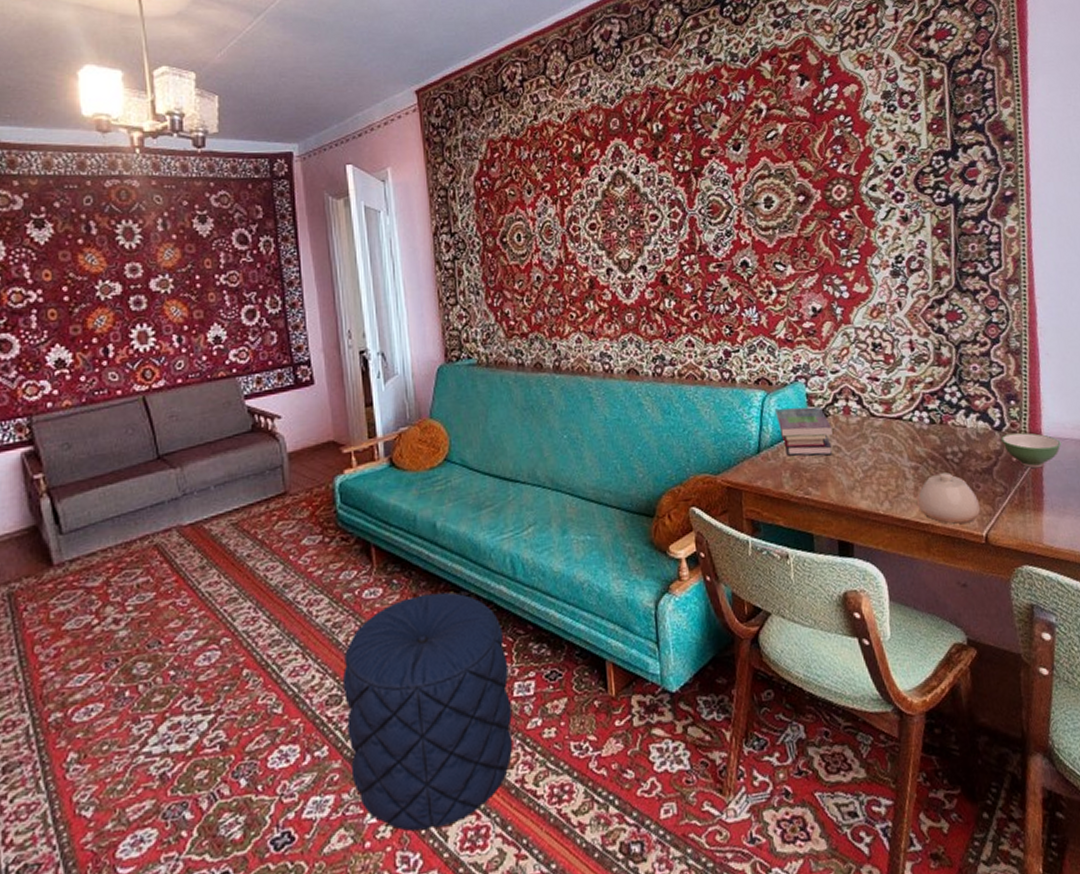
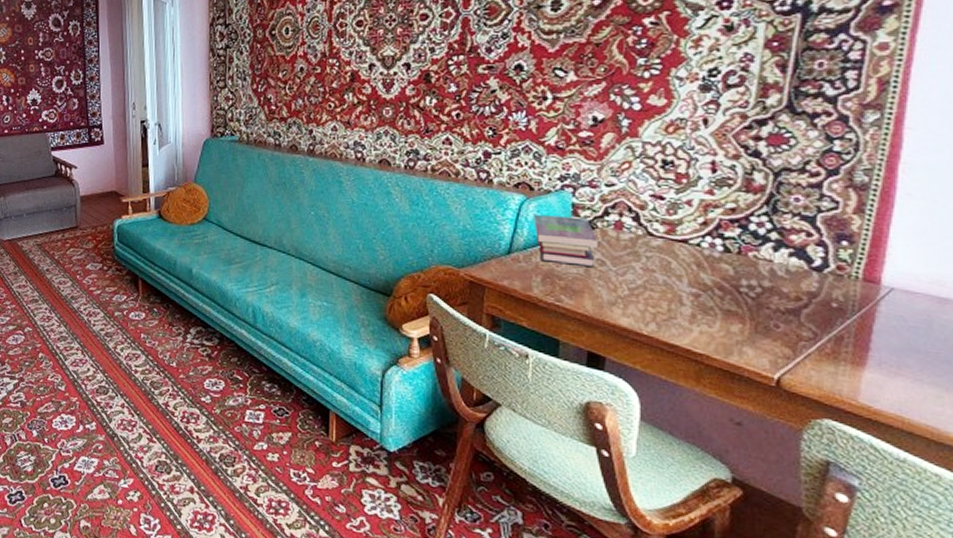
pouf: present [342,592,513,832] -> none [109,324,243,506]
sugar bowl: present [916,472,981,524] -> none [691,305,777,362]
bowl: present [1000,432,1061,469] -> none [818,277,908,320]

